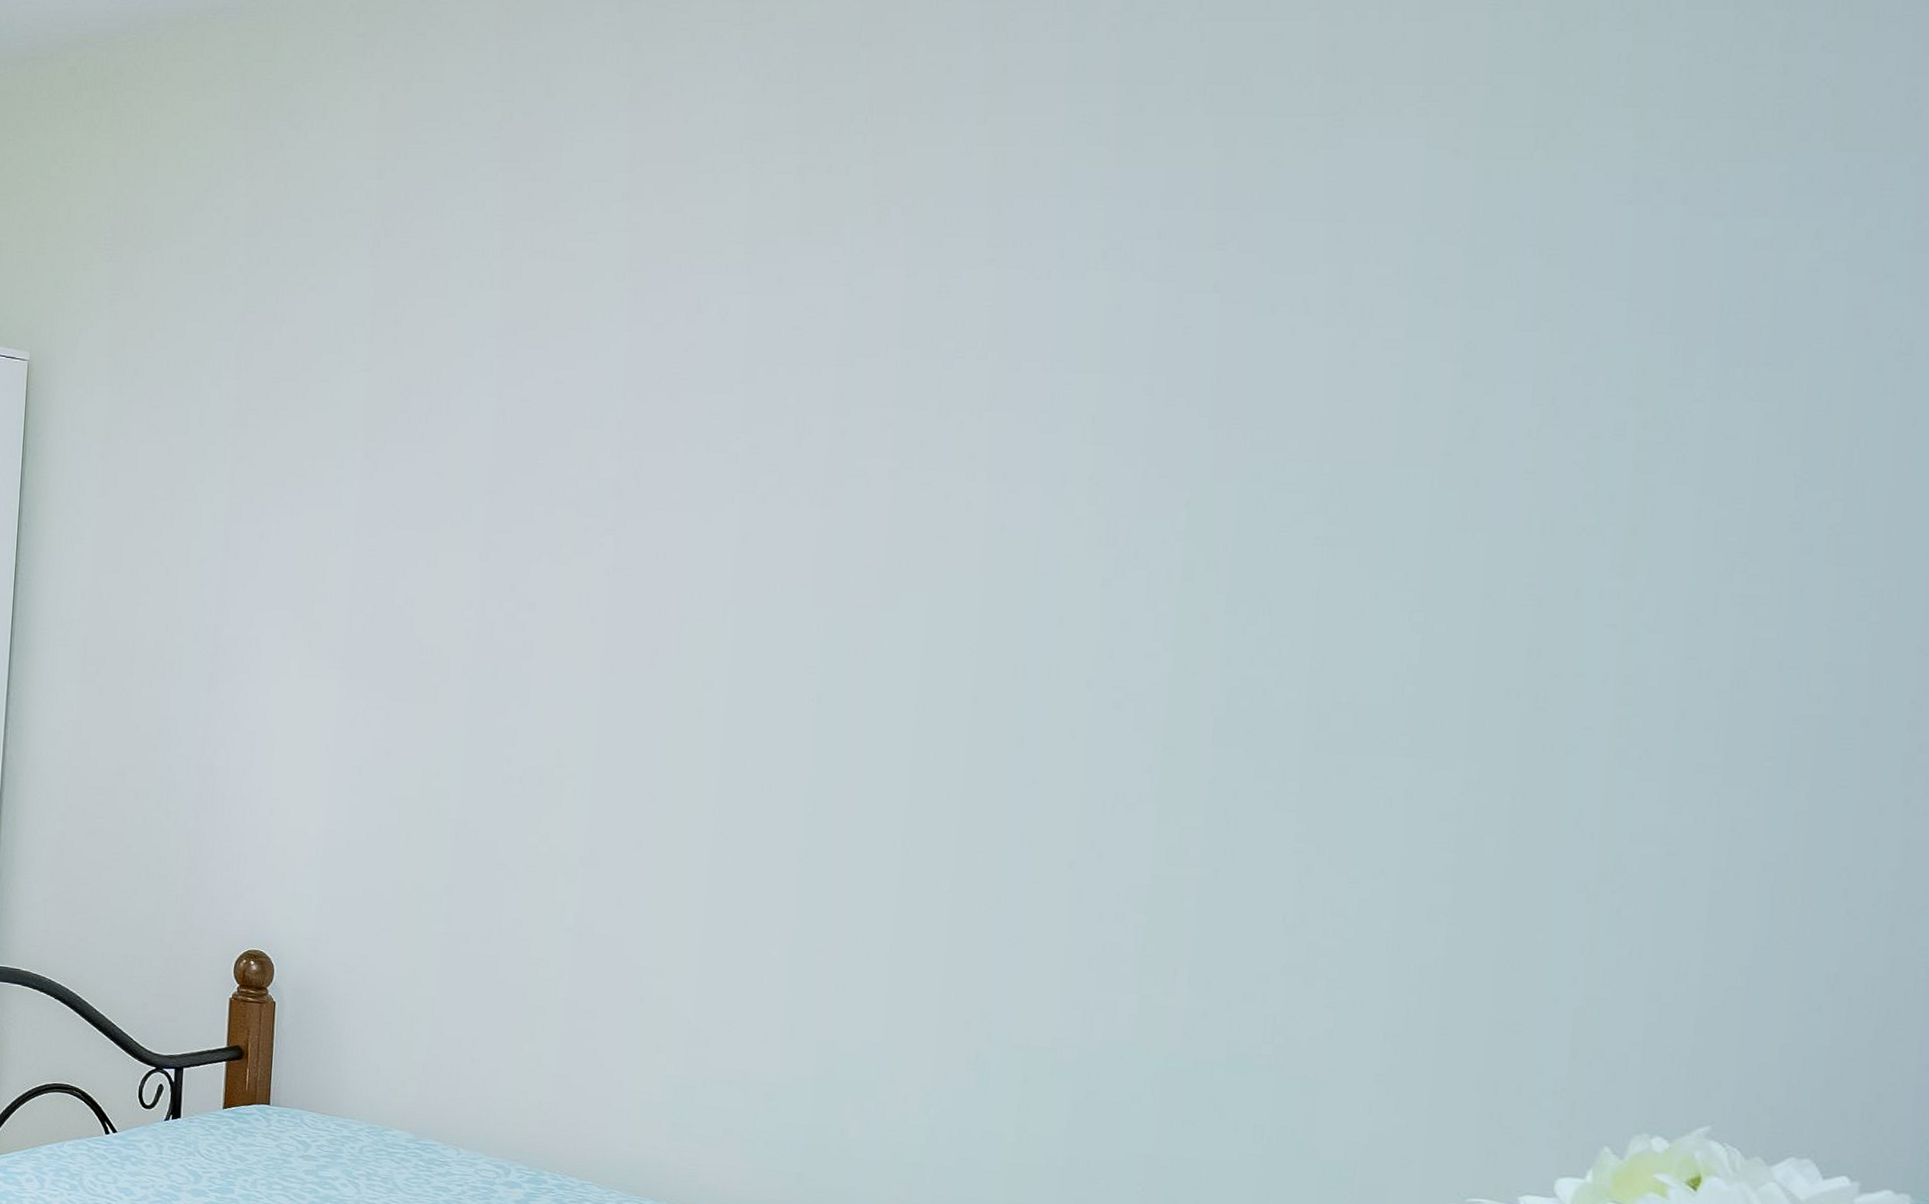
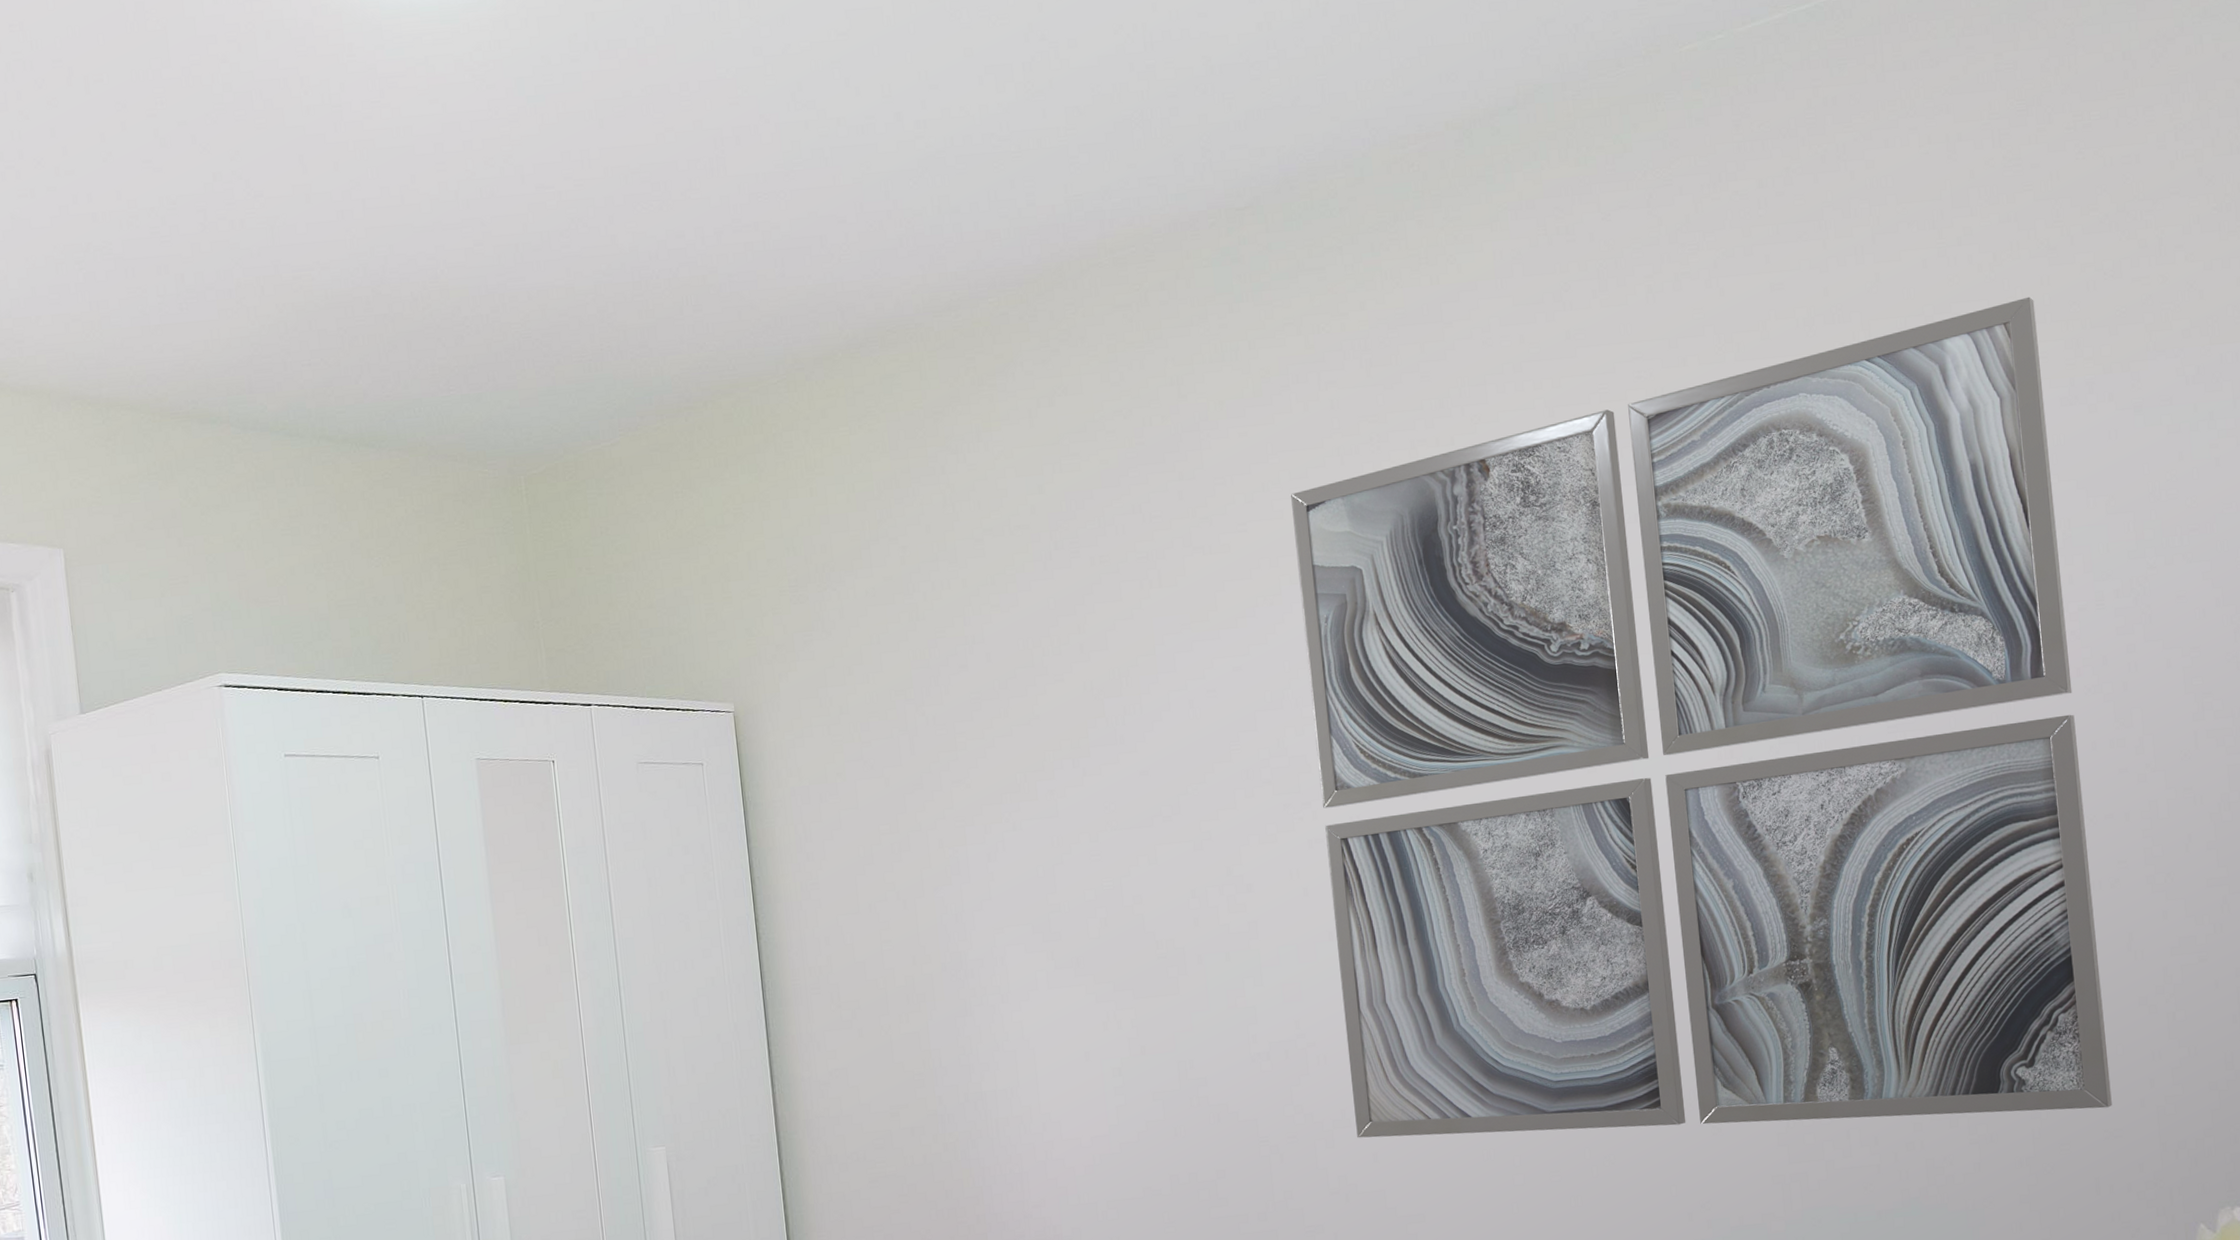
wall art: none [603,75,1605,998] -> present [1290,296,2112,1138]

